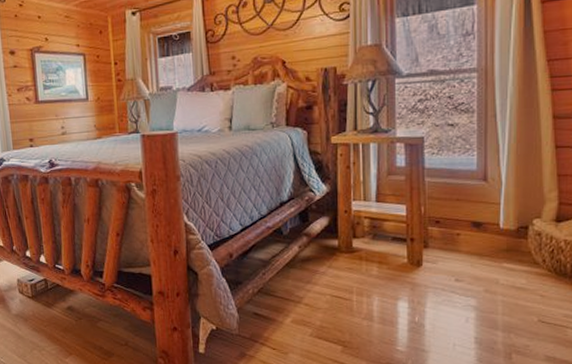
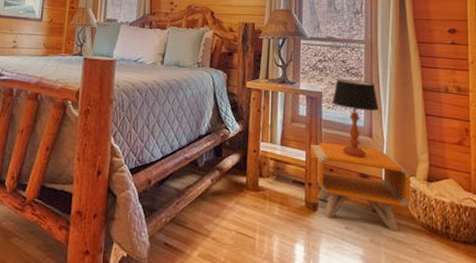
nightstand: none [412,192,534,280] -> present [310,142,410,233]
table lamp: none [436,117,496,205] -> present [332,79,379,158]

